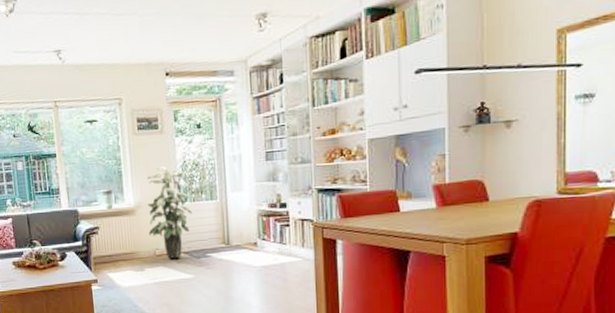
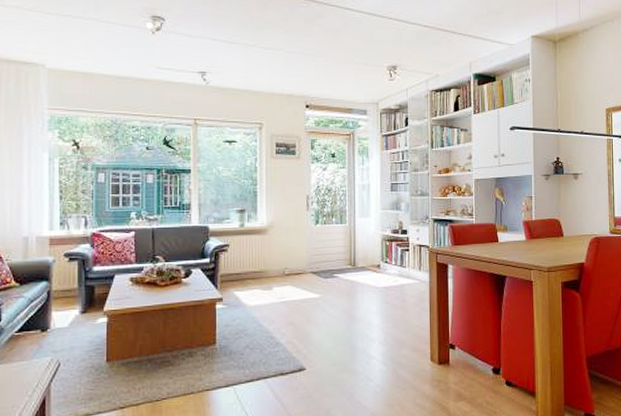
indoor plant: present [146,167,193,259] -> none [279,190,323,278]

